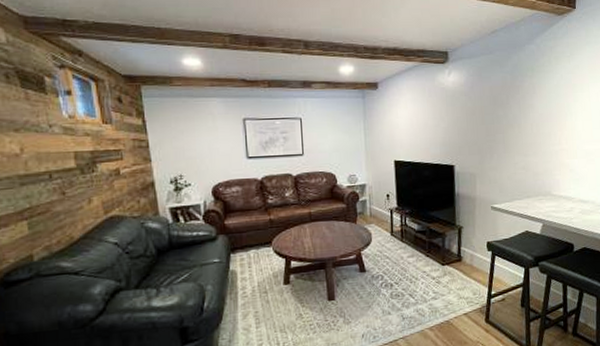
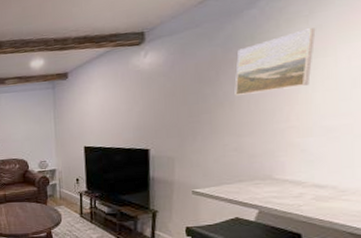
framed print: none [521,67,575,119] -> present [234,28,316,95]

